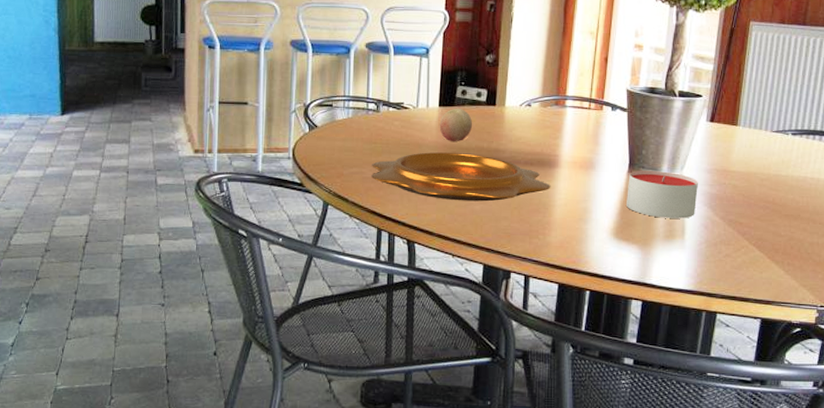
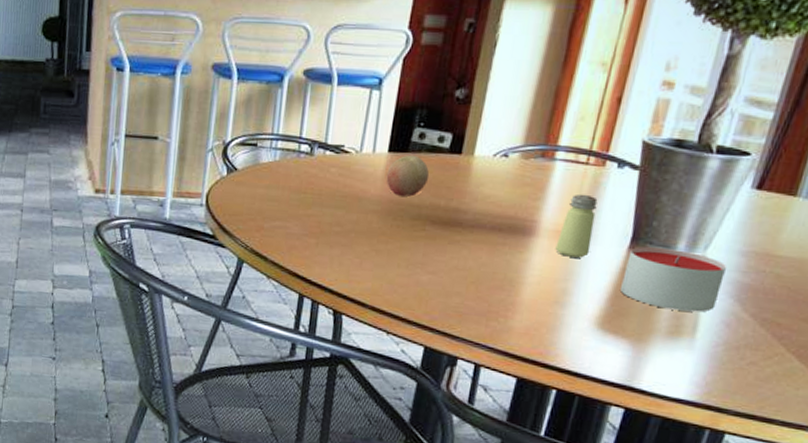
decorative bowl: present [371,152,551,202] -> none [297,207,522,272]
saltshaker: none [574,132,601,182] -> present [555,194,598,258]

